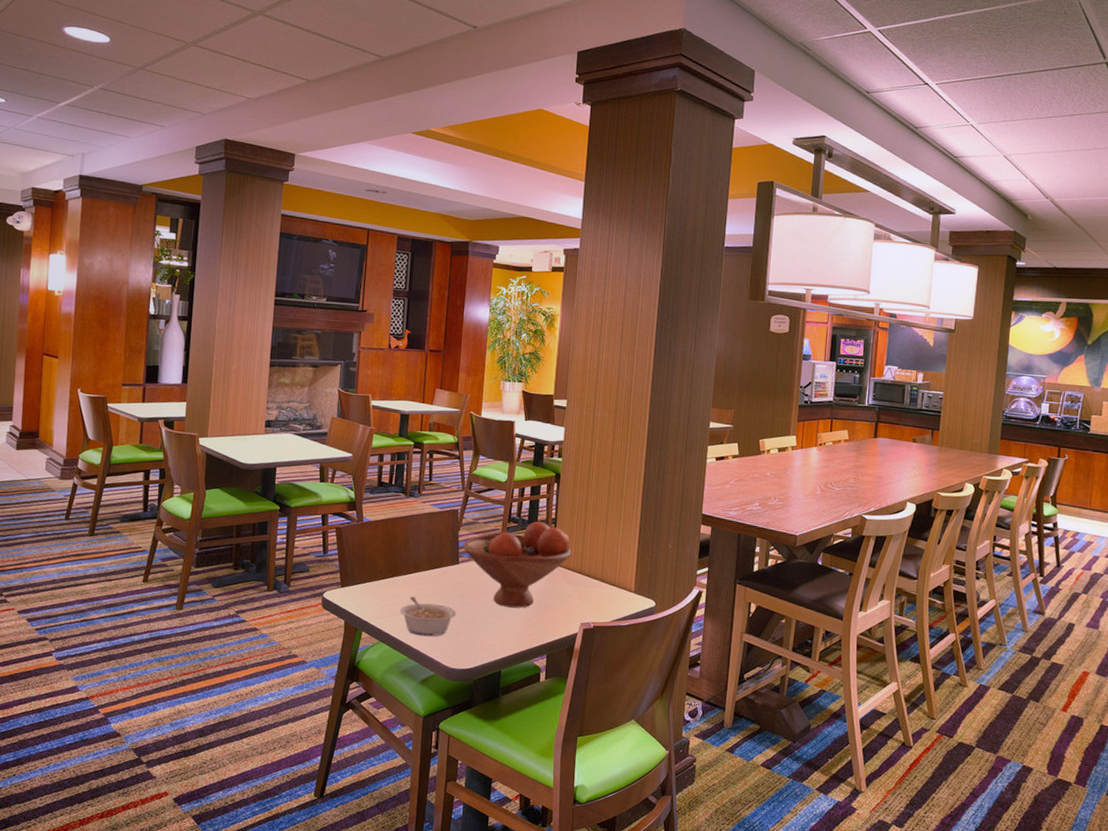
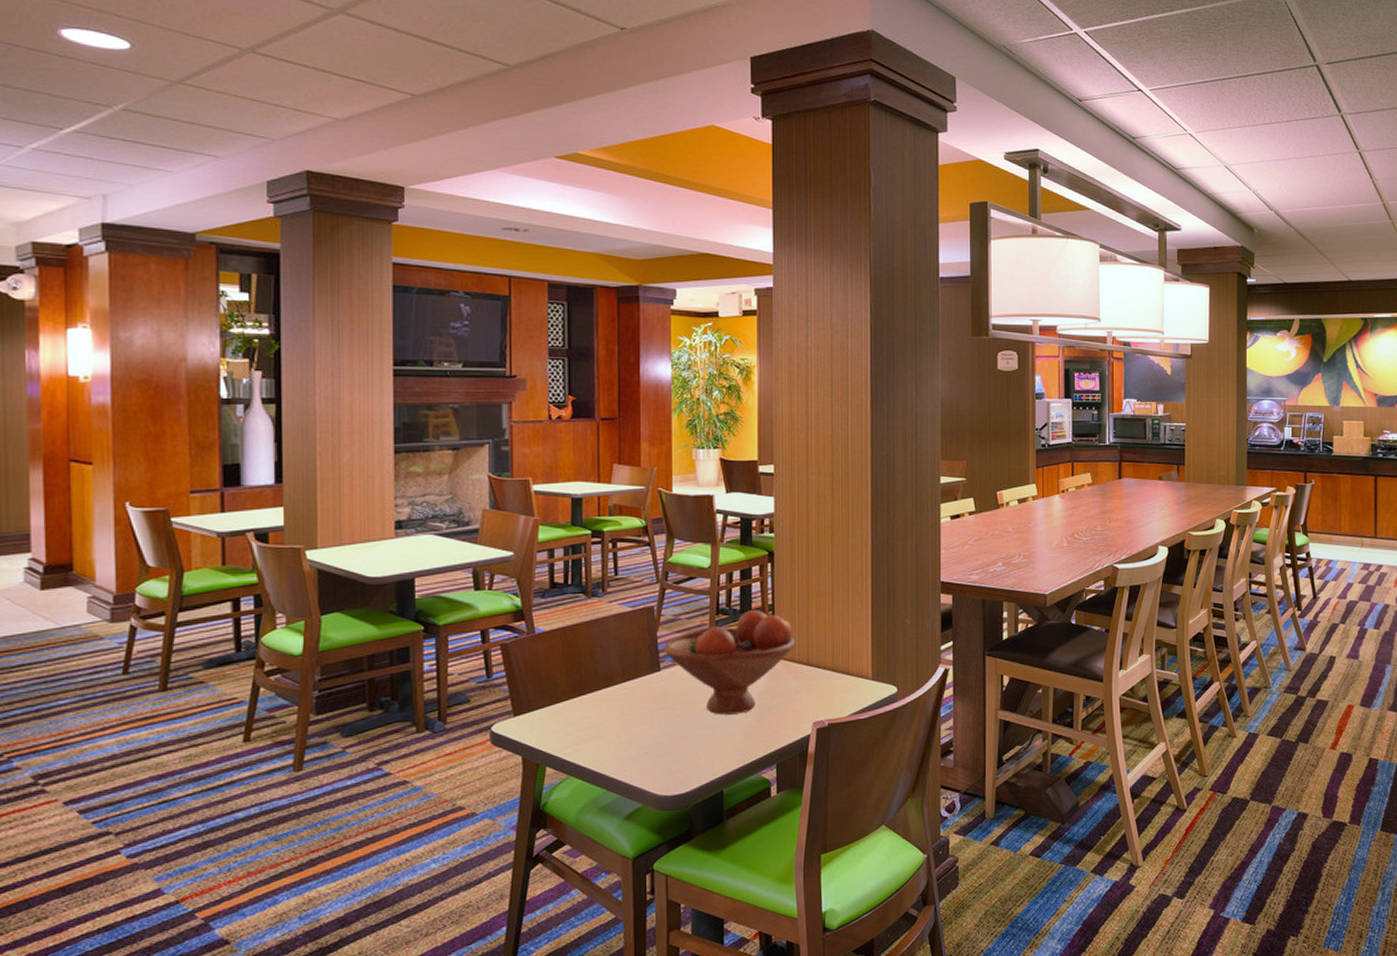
legume: present [400,596,457,637] -> none [592,716,663,763]

